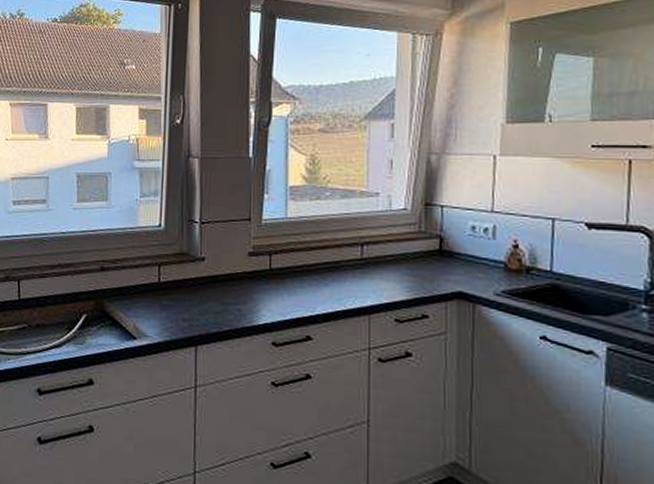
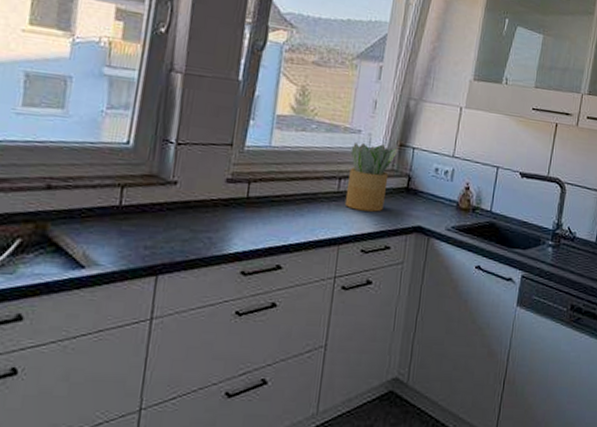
potted plant: none [370,205,423,278] -> present [344,143,397,212]

